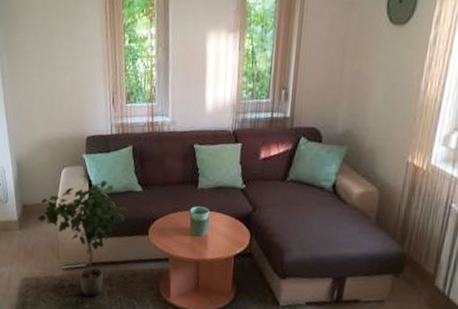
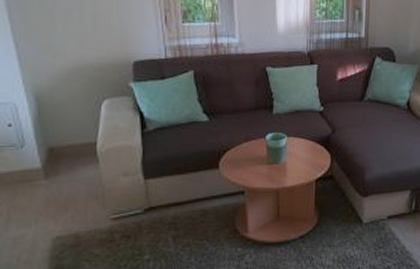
potted plant: present [37,180,128,298] -> none [71,111,193,247]

